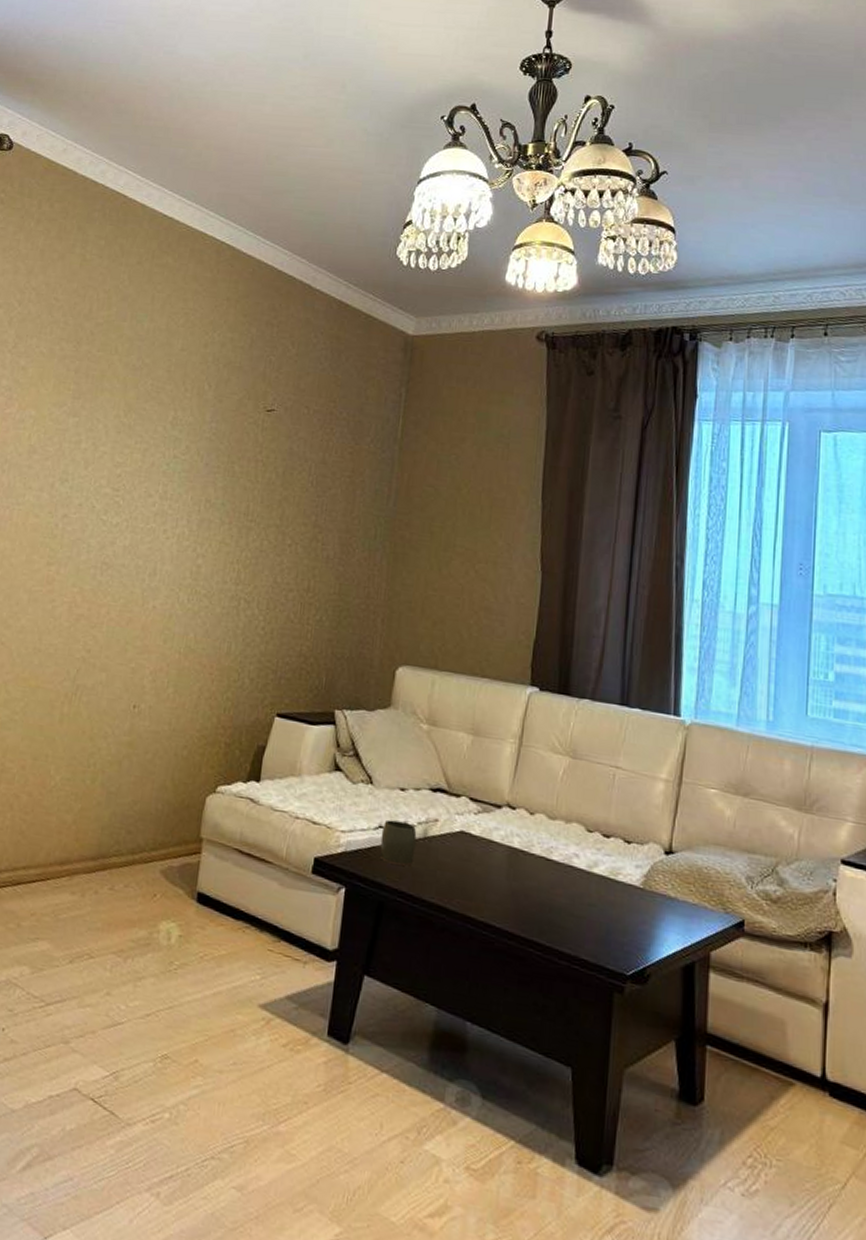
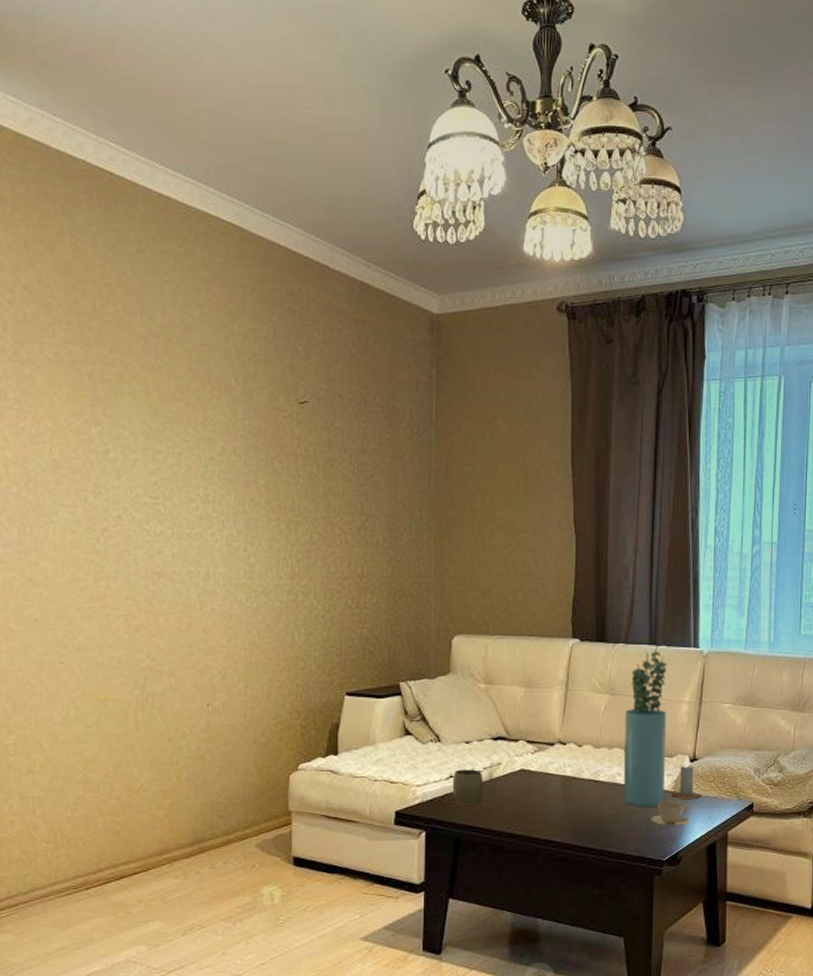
vase: none [581,706,640,906] -> present [624,645,667,809]
teacup: none [613,898,661,934] -> present [651,800,689,826]
candle: none [639,844,678,904] -> present [671,754,702,800]

